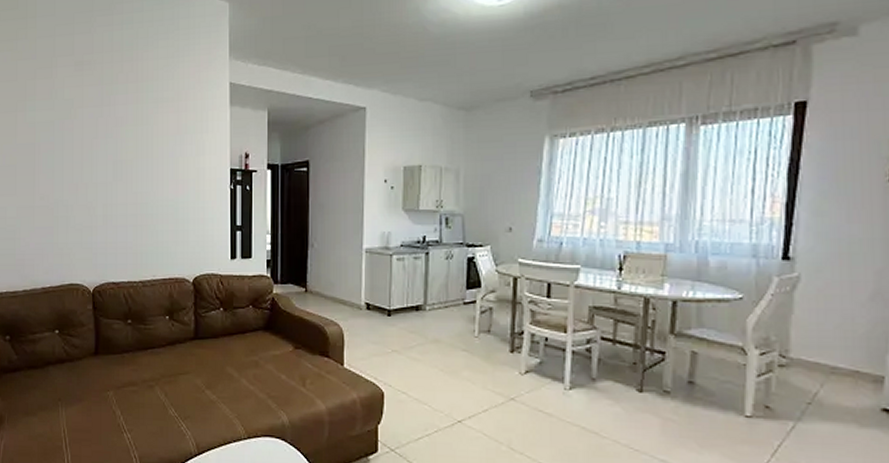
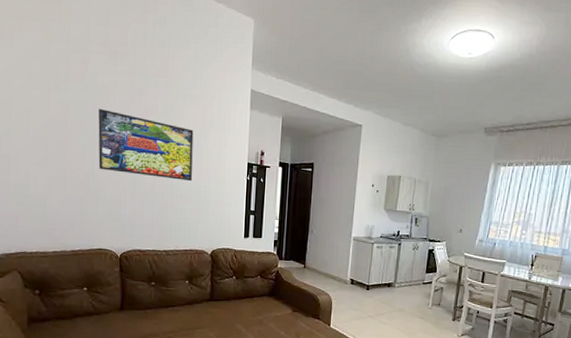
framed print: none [66,125,169,198] -> present [98,108,194,182]

